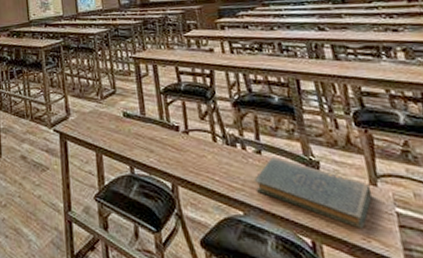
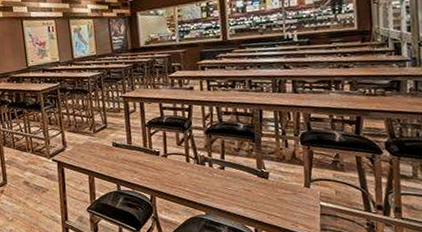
book: present [254,156,373,230] -> none [216,170,305,219]

